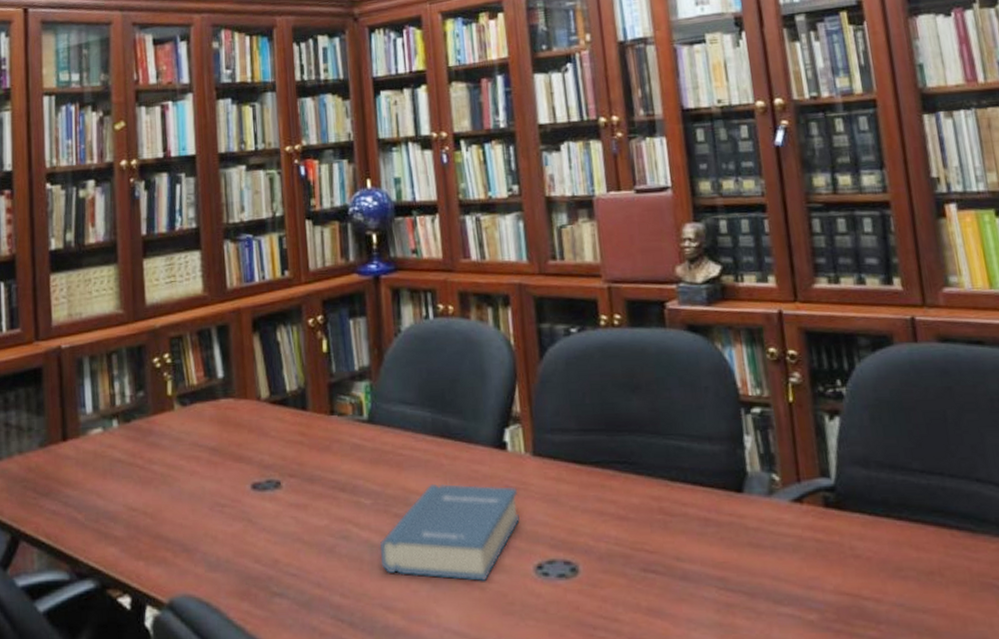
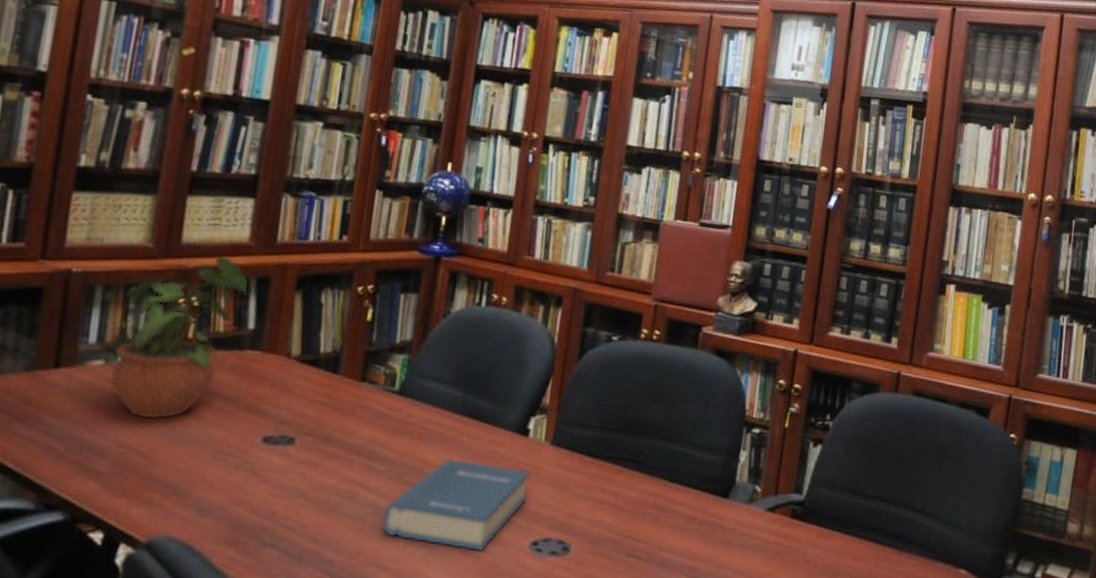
potted plant: none [106,311,211,480] -> present [110,256,249,420]

